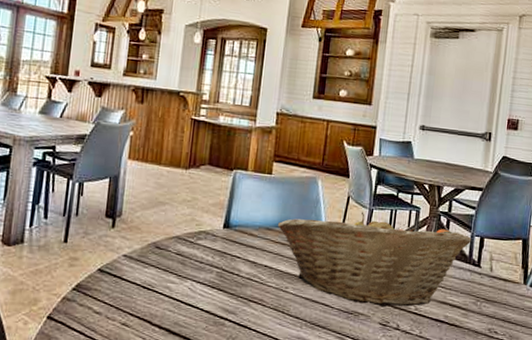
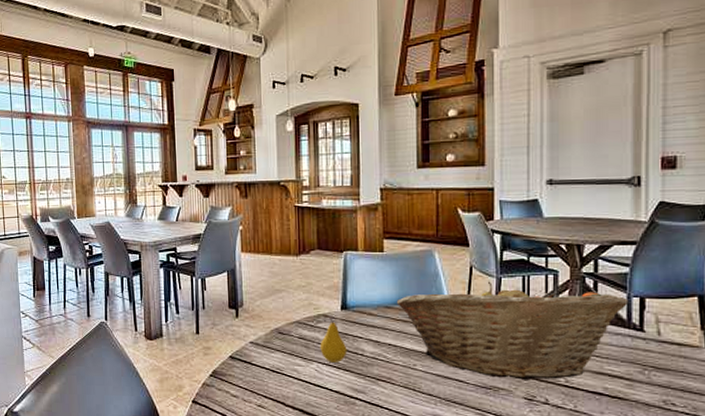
fruit: none [196,231,224,282] -> present [320,314,347,363]

